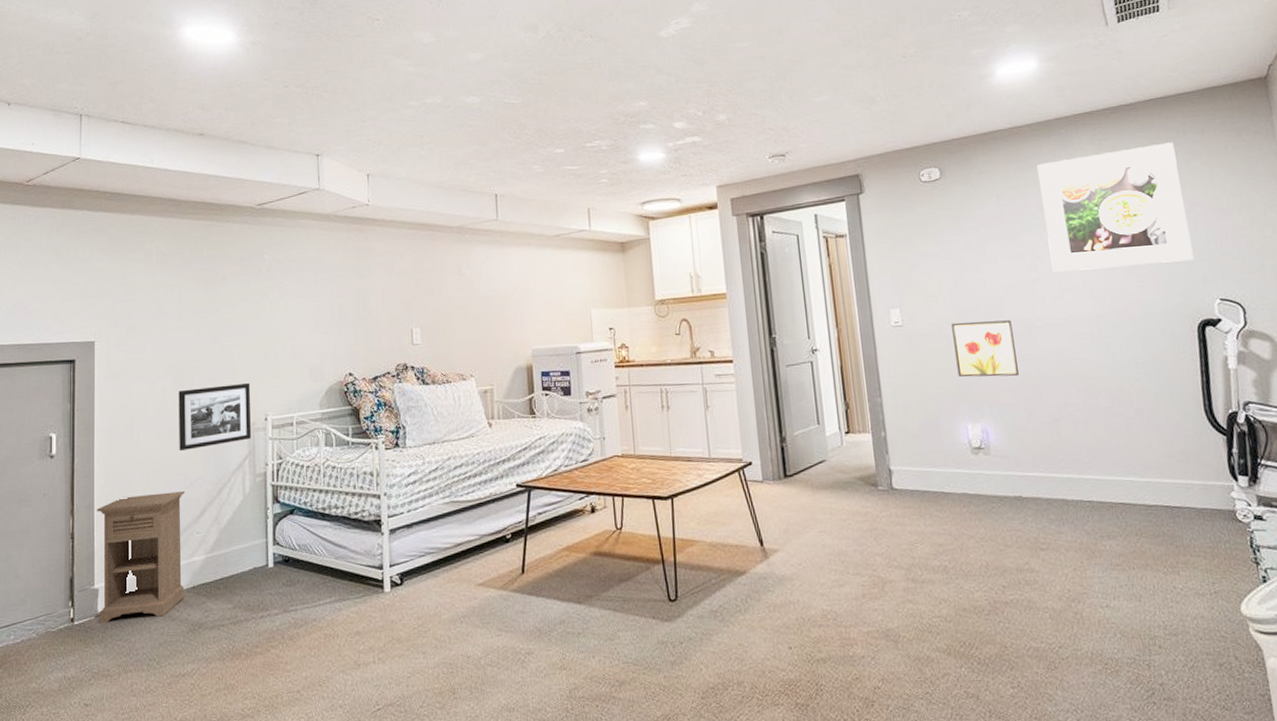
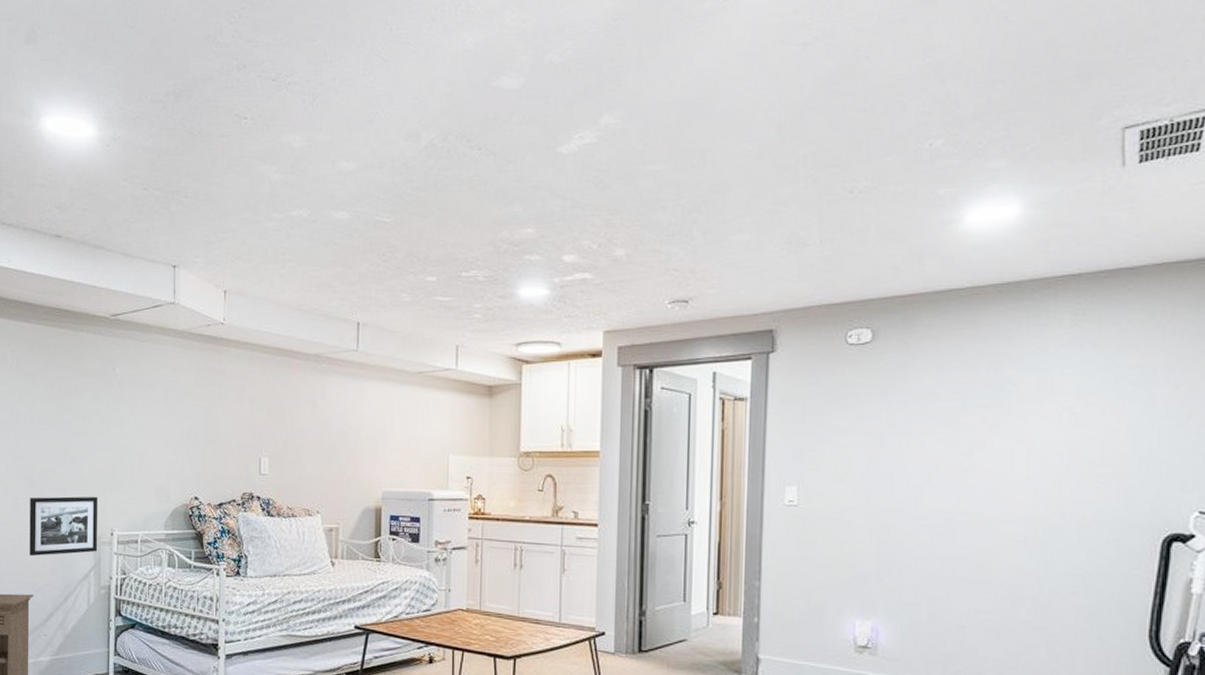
wall art: present [951,320,1019,377] -> none [854,508,929,573]
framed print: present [1036,142,1194,272] -> none [991,318,1181,464]

